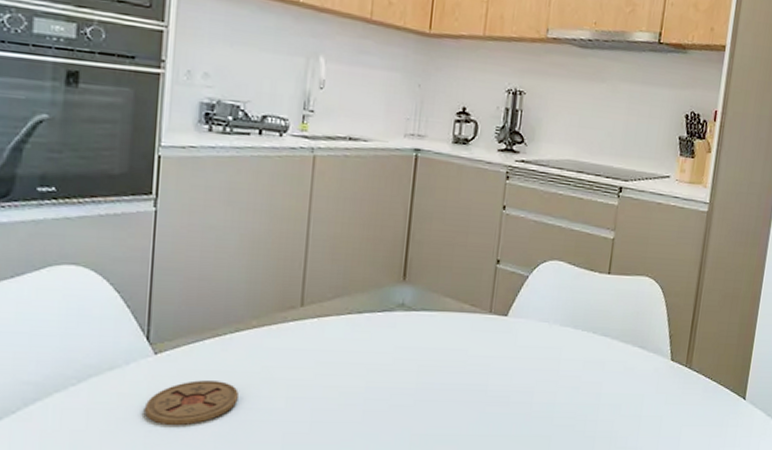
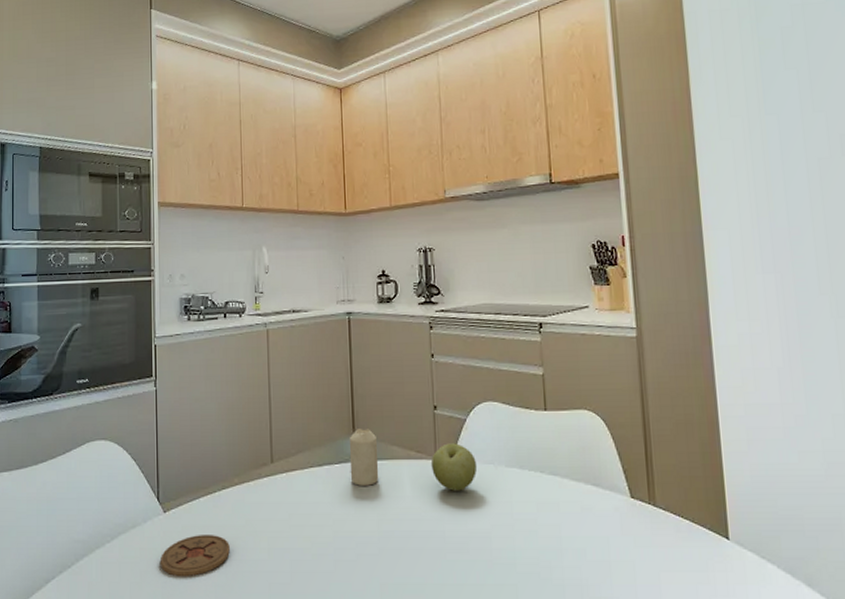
candle: none [393,277,430,337] -> present [349,429,379,486]
apple: none [484,299,532,347] -> present [430,443,478,491]

